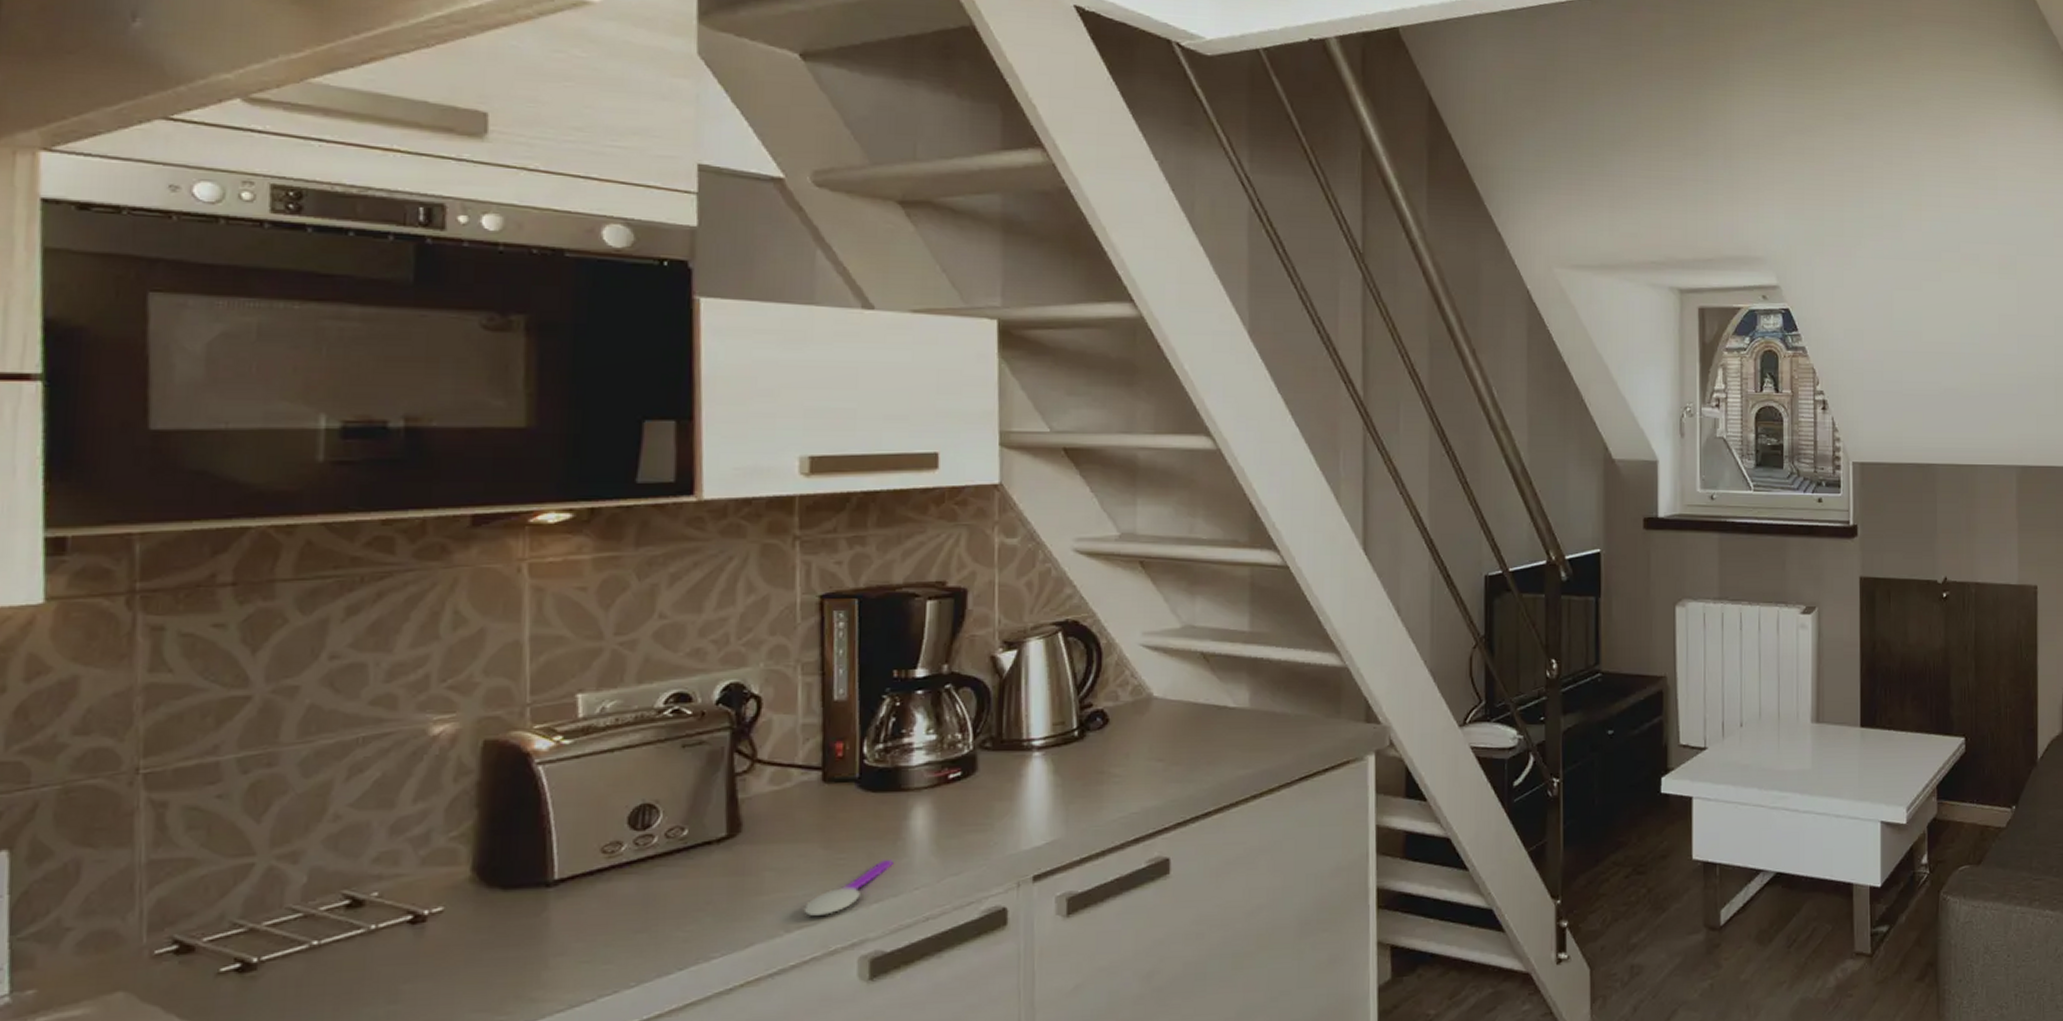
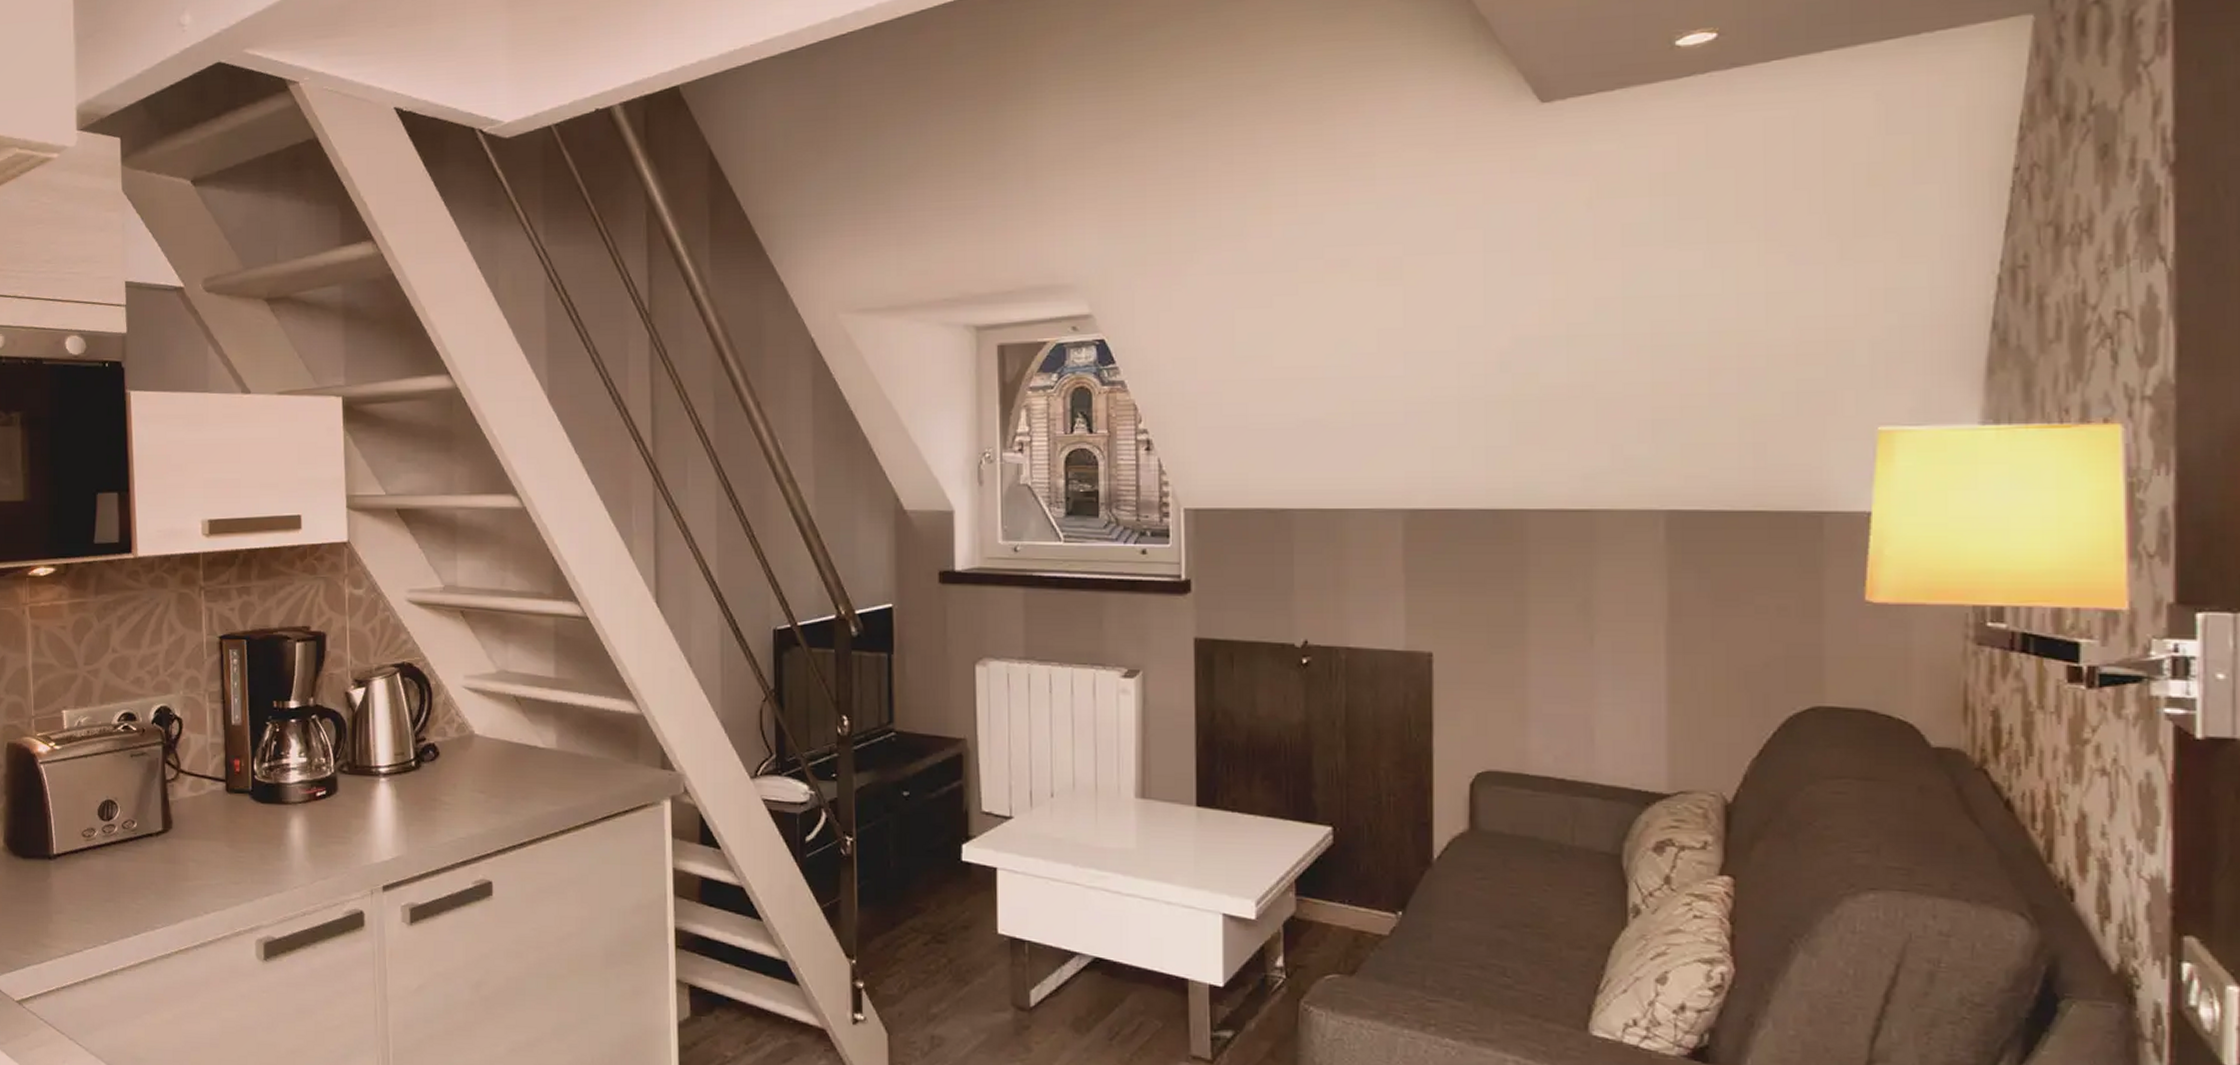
spoon: present [803,859,893,916] -> none [216,860,278,902]

